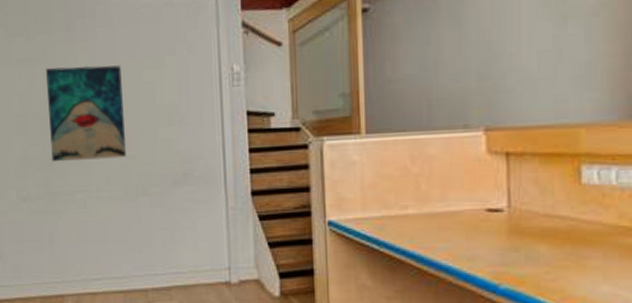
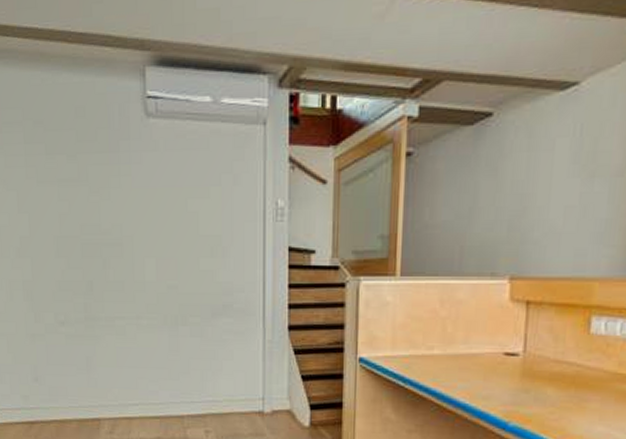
wall art: present [46,65,126,162] -> none [88,189,167,287]

